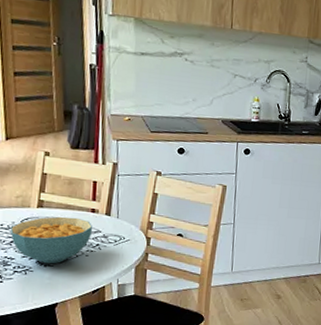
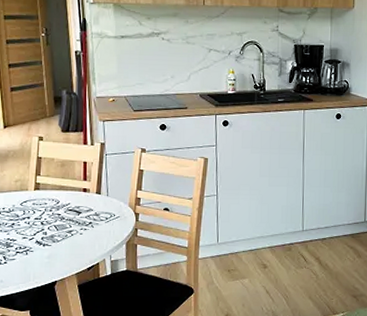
cereal bowl: present [10,216,92,264] -> none [11,197,85,244]

